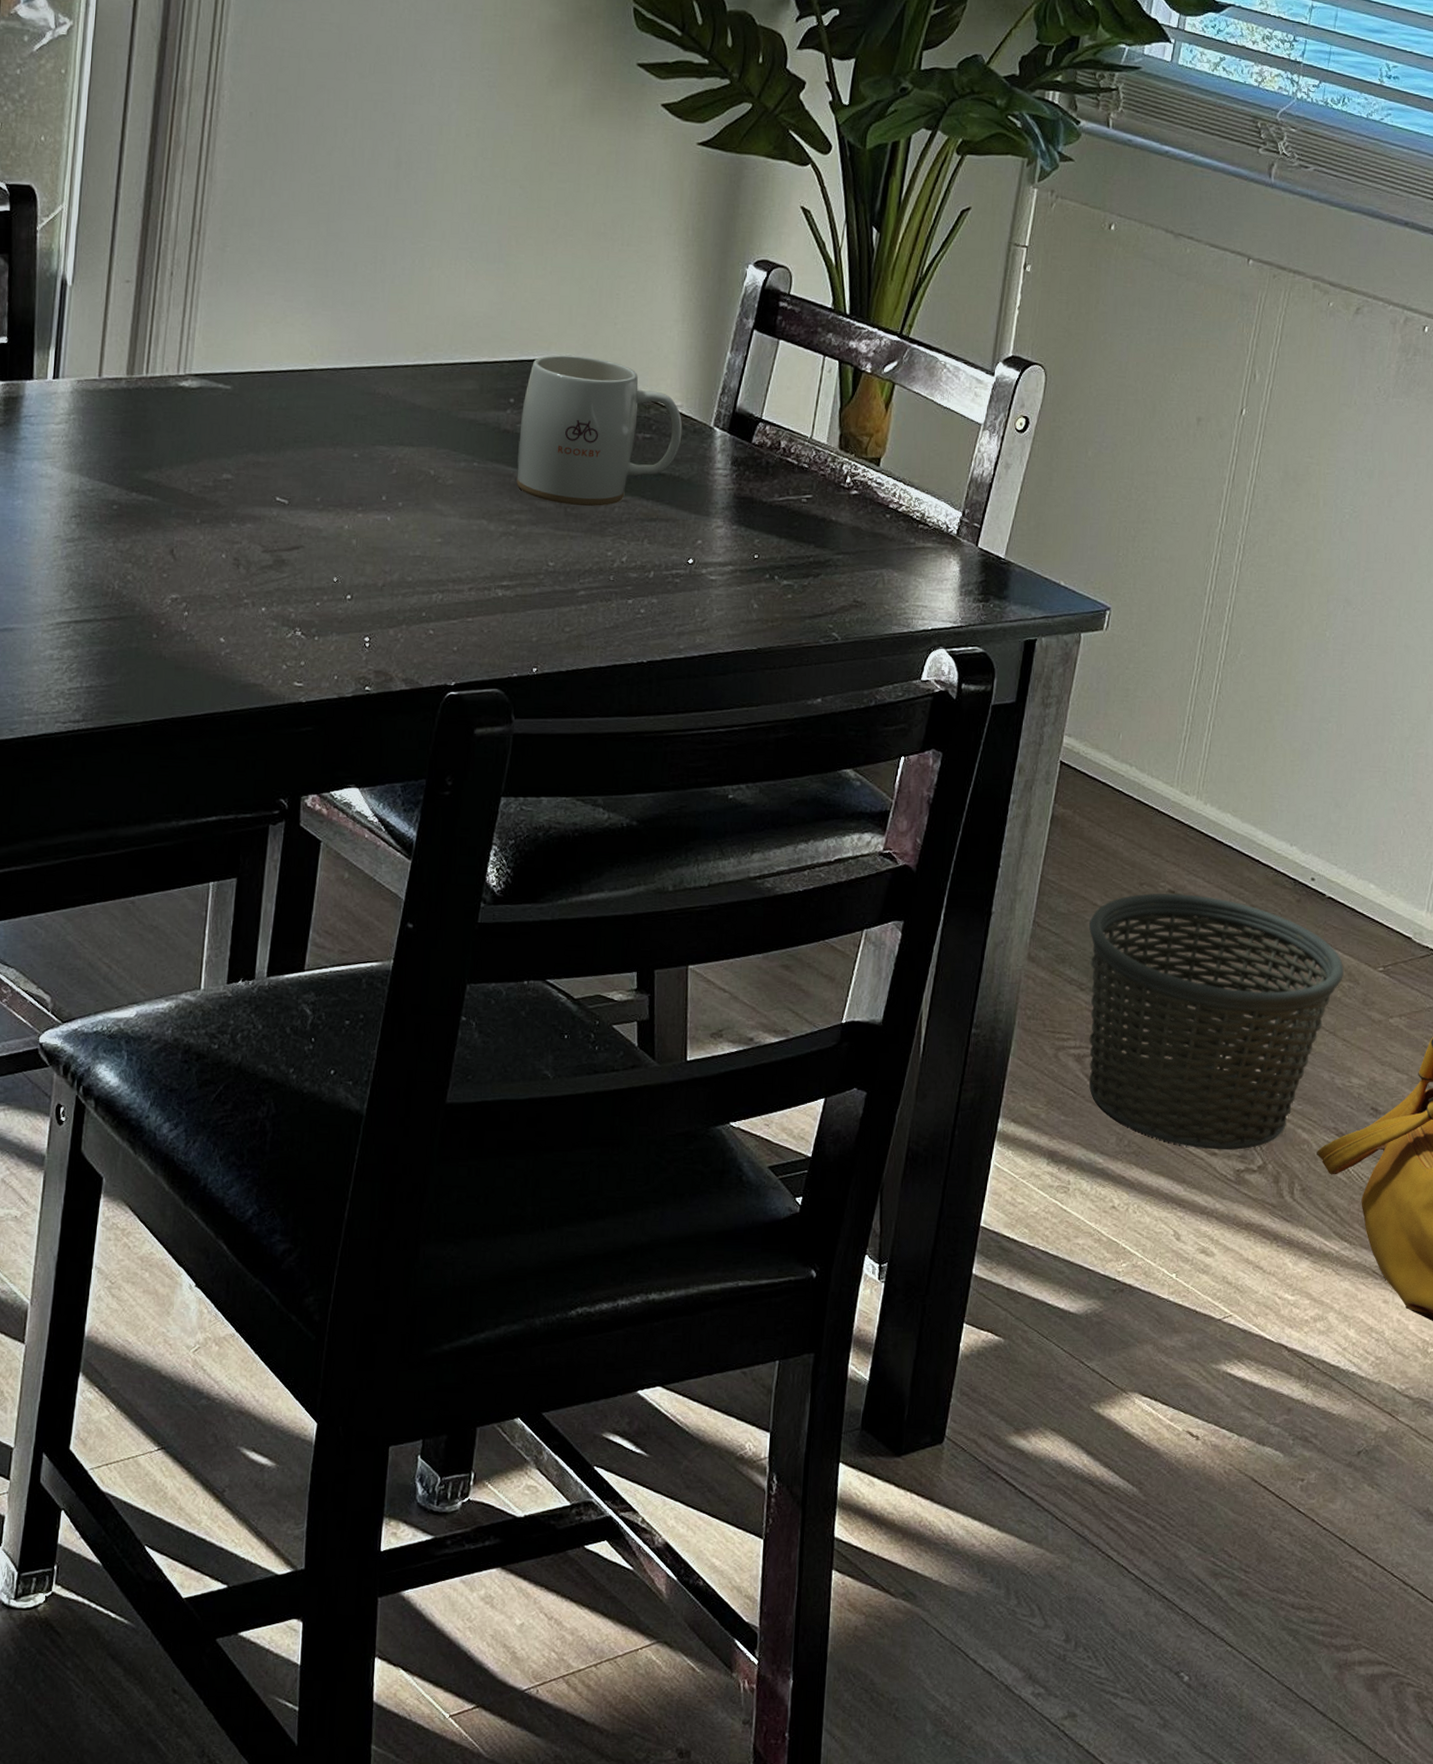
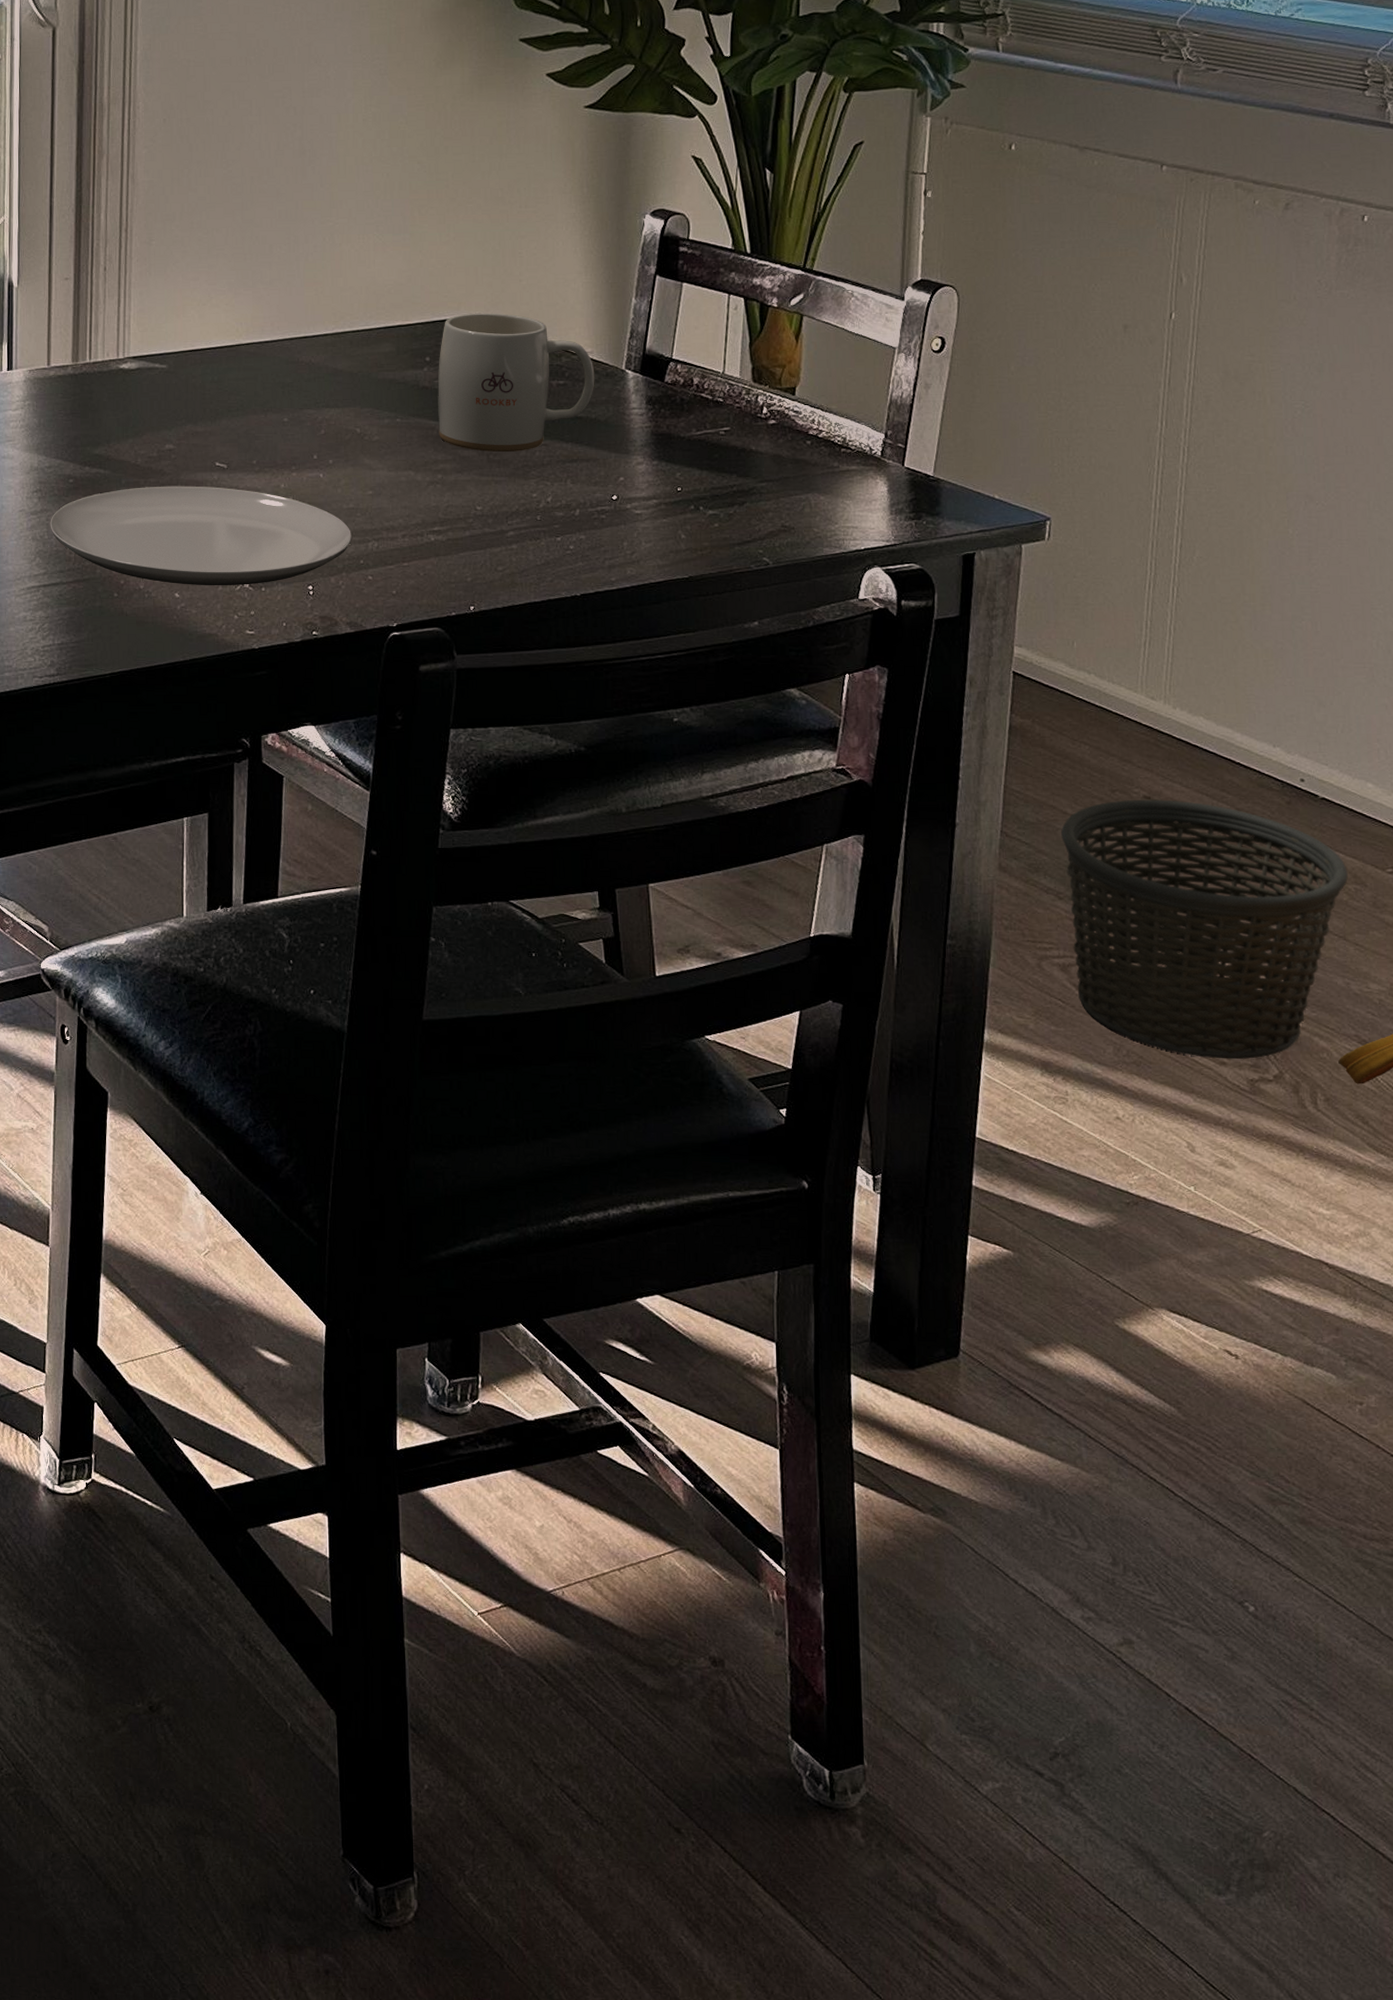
plate: none [87,519,416,633] -> present [50,487,352,585]

